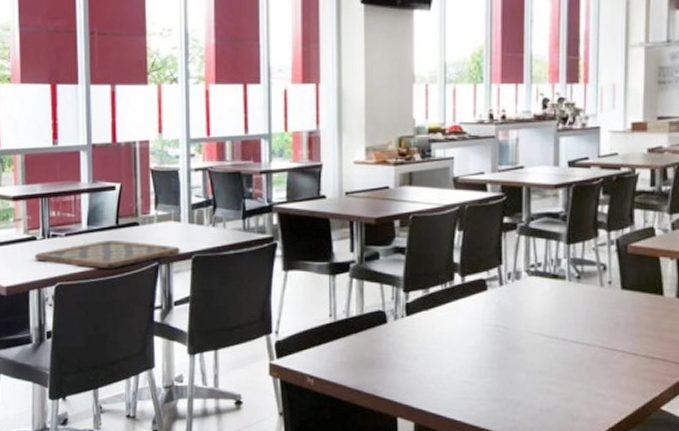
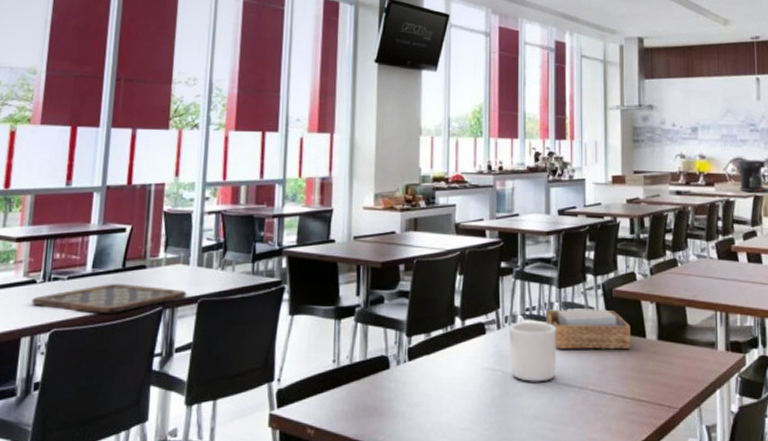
mug: none [512,278,564,339] -> present [509,321,557,382]
napkin holder: none [551,265,648,308] -> present [545,308,632,350]

